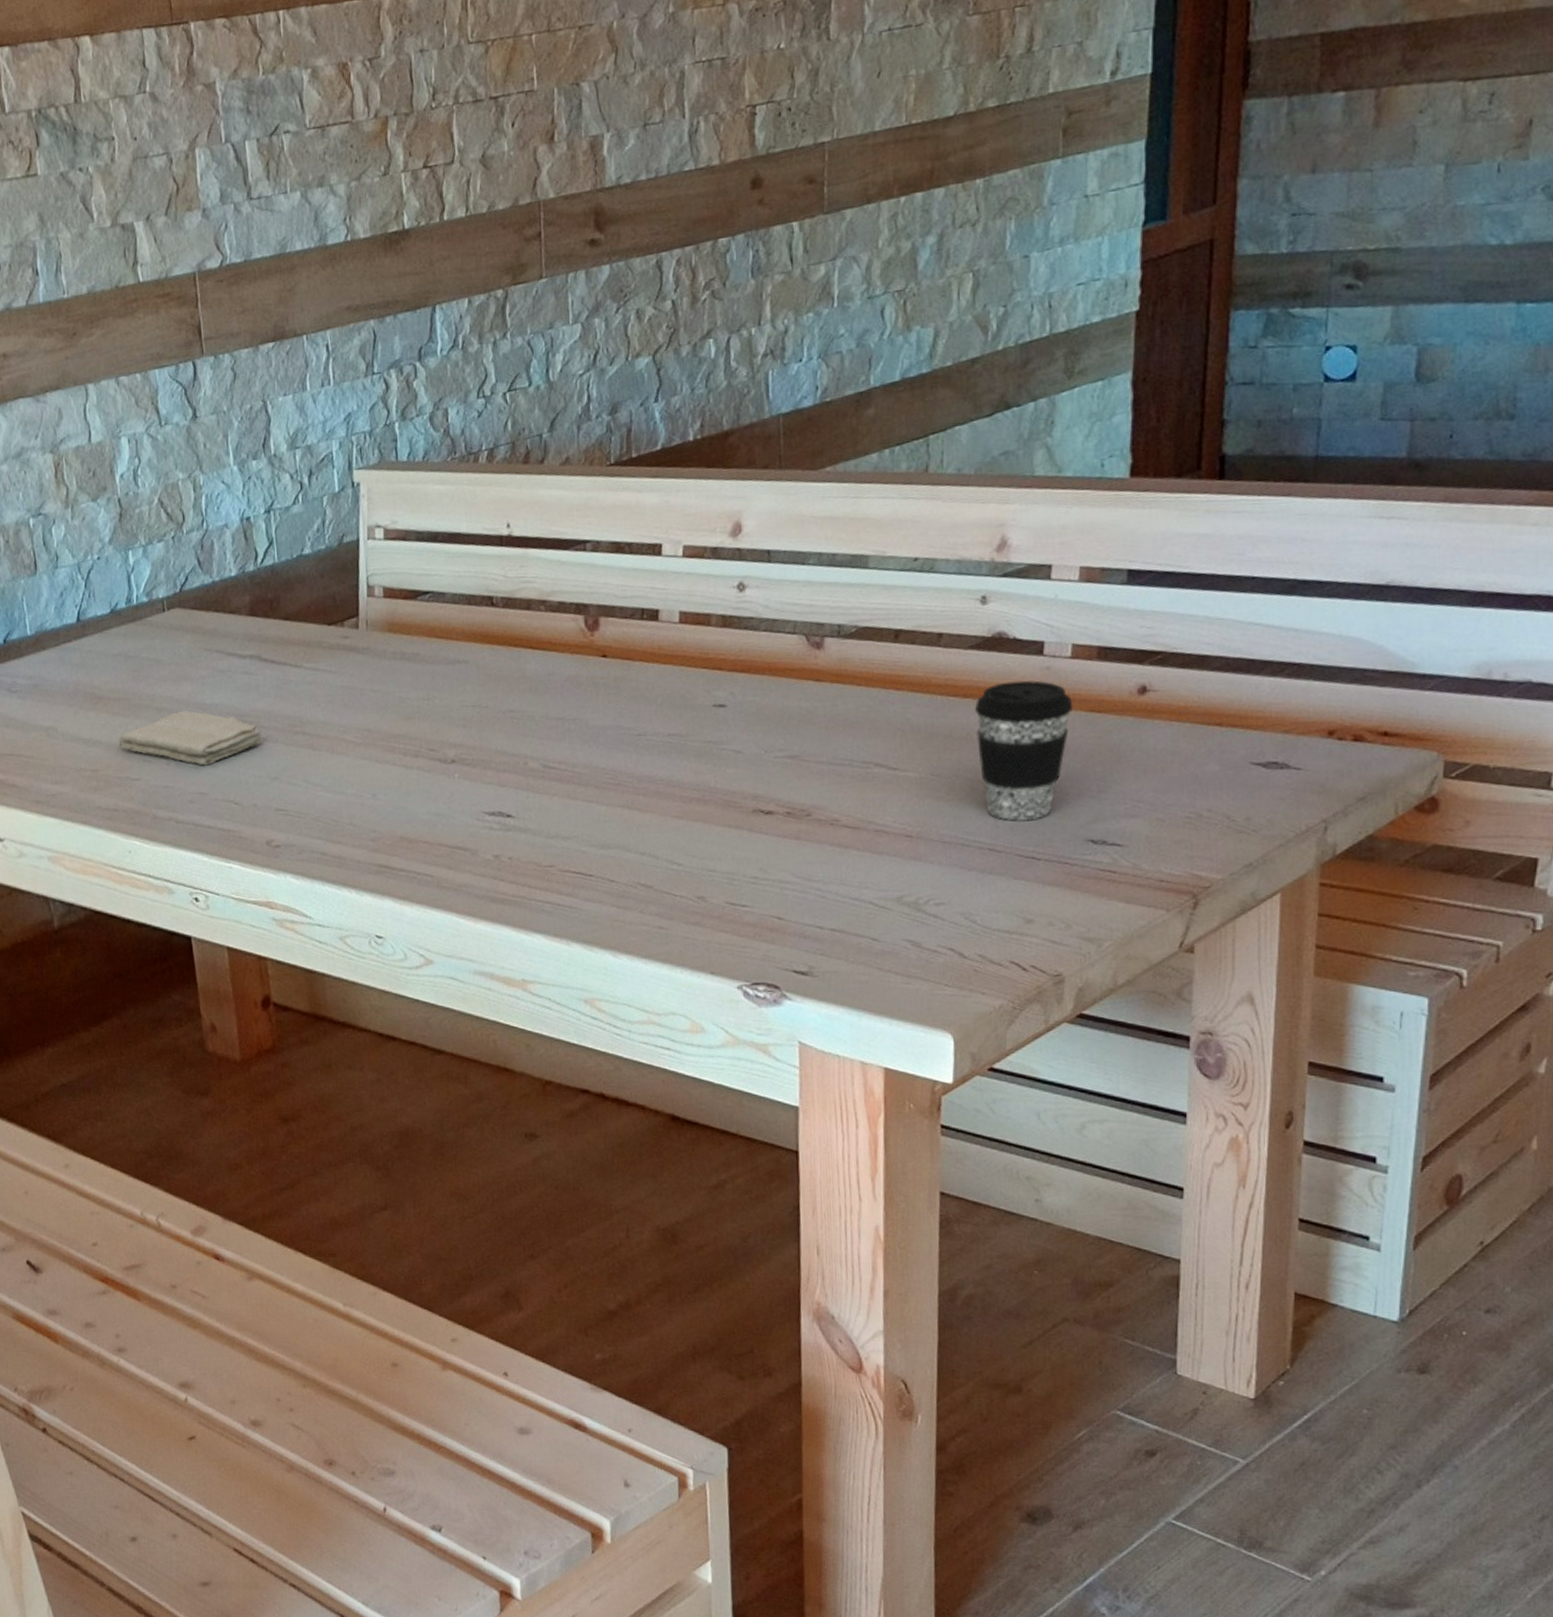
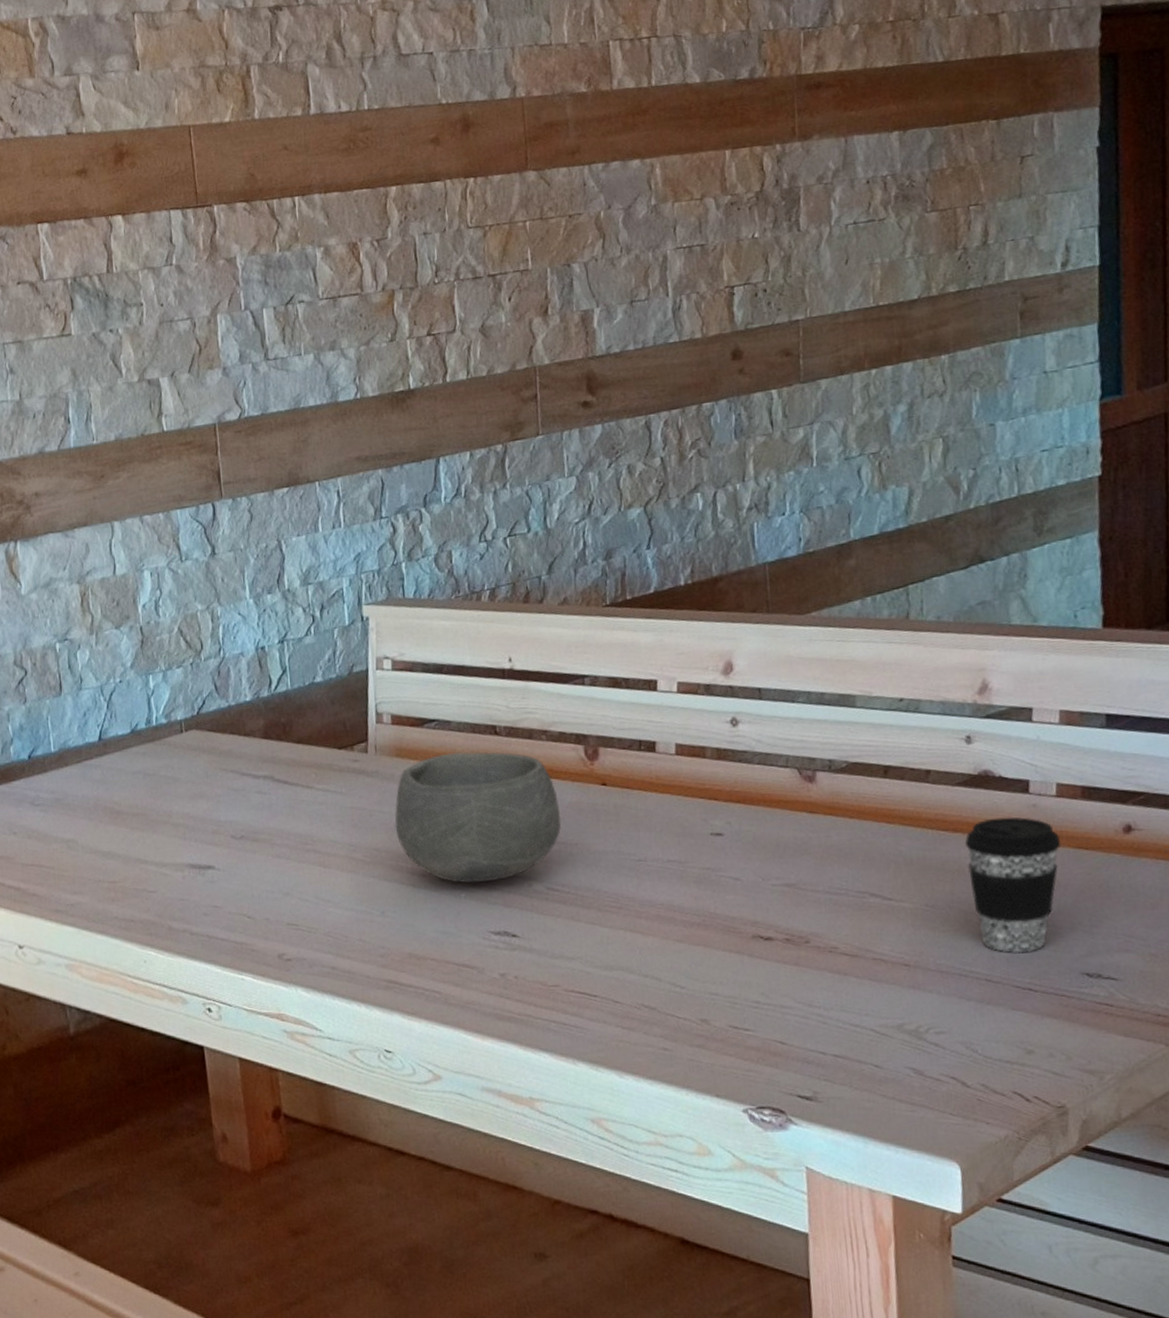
washcloth: present [118,710,264,766] -> none [136,827,276,881]
bowl: none [386,625,559,763] -> present [394,752,562,883]

